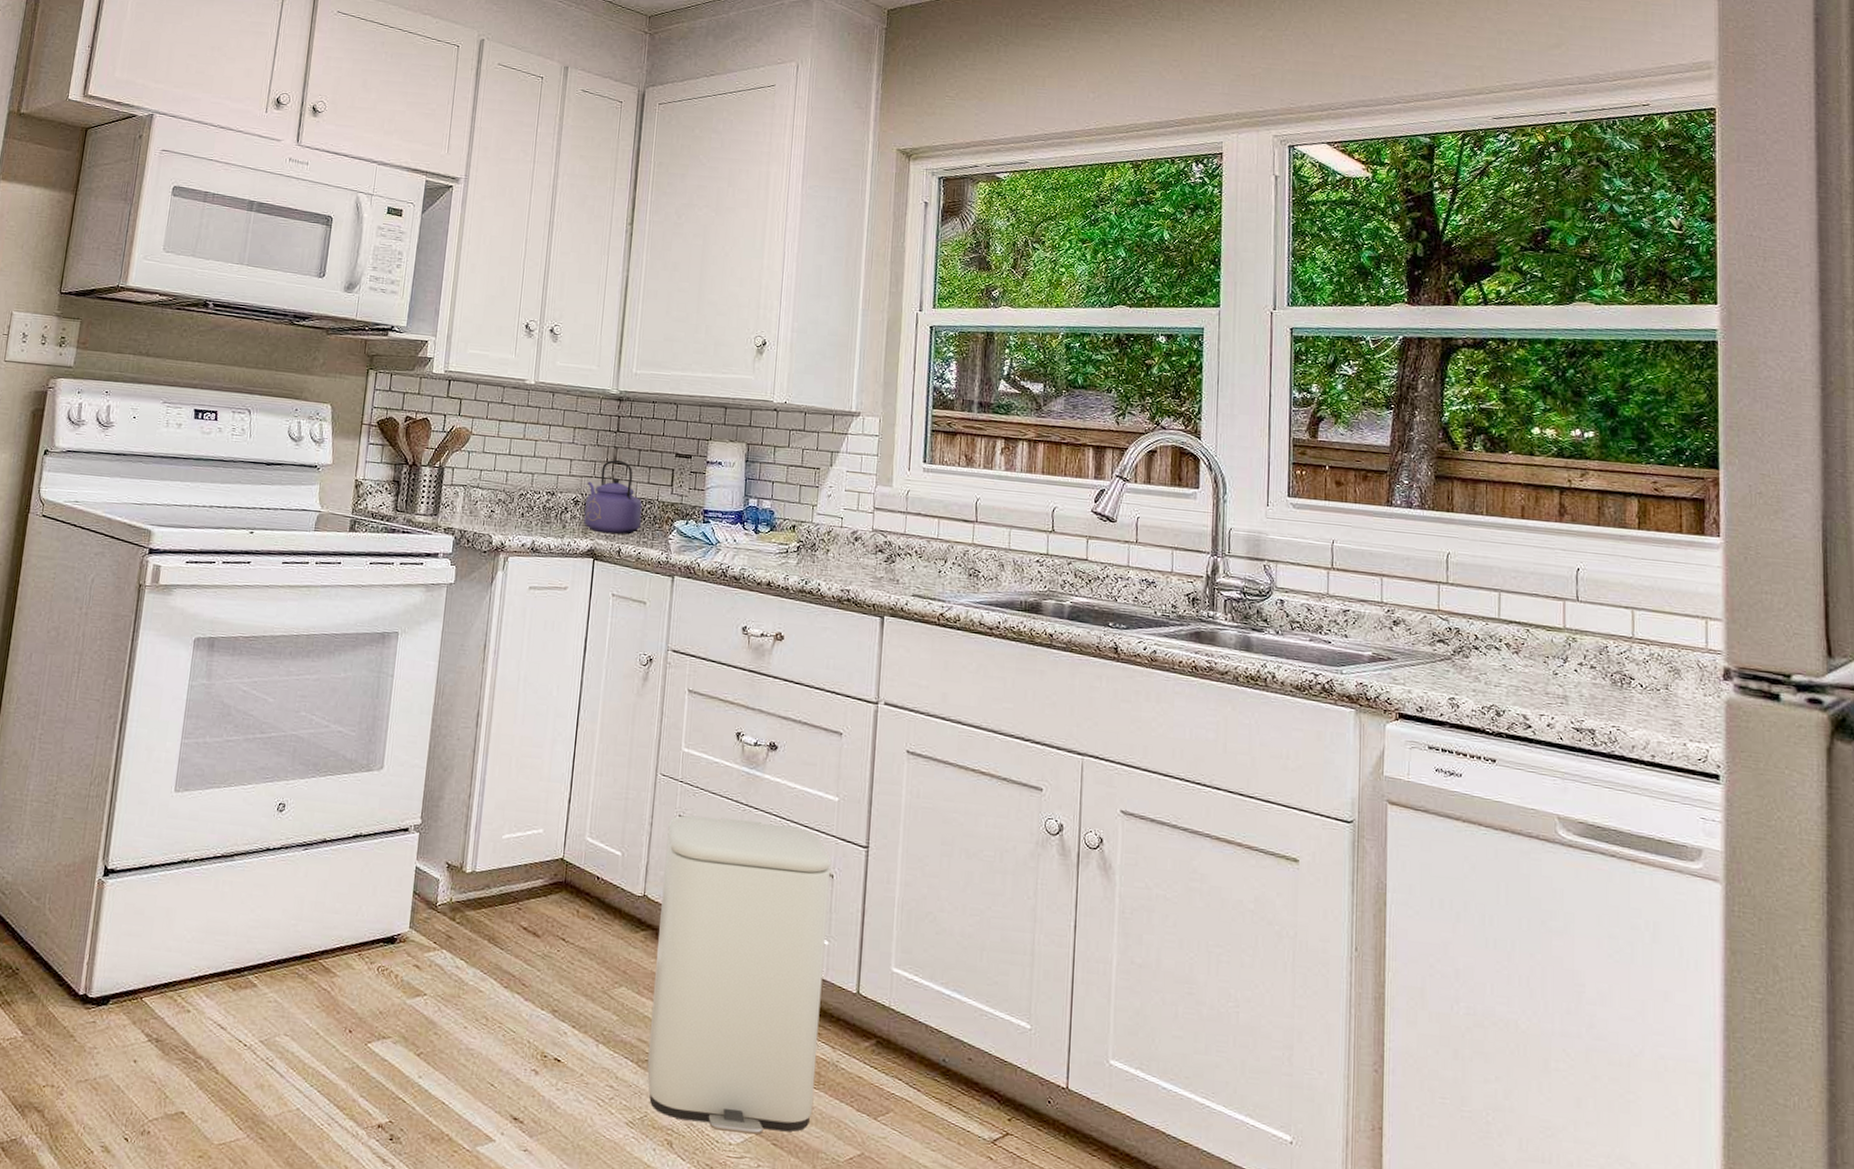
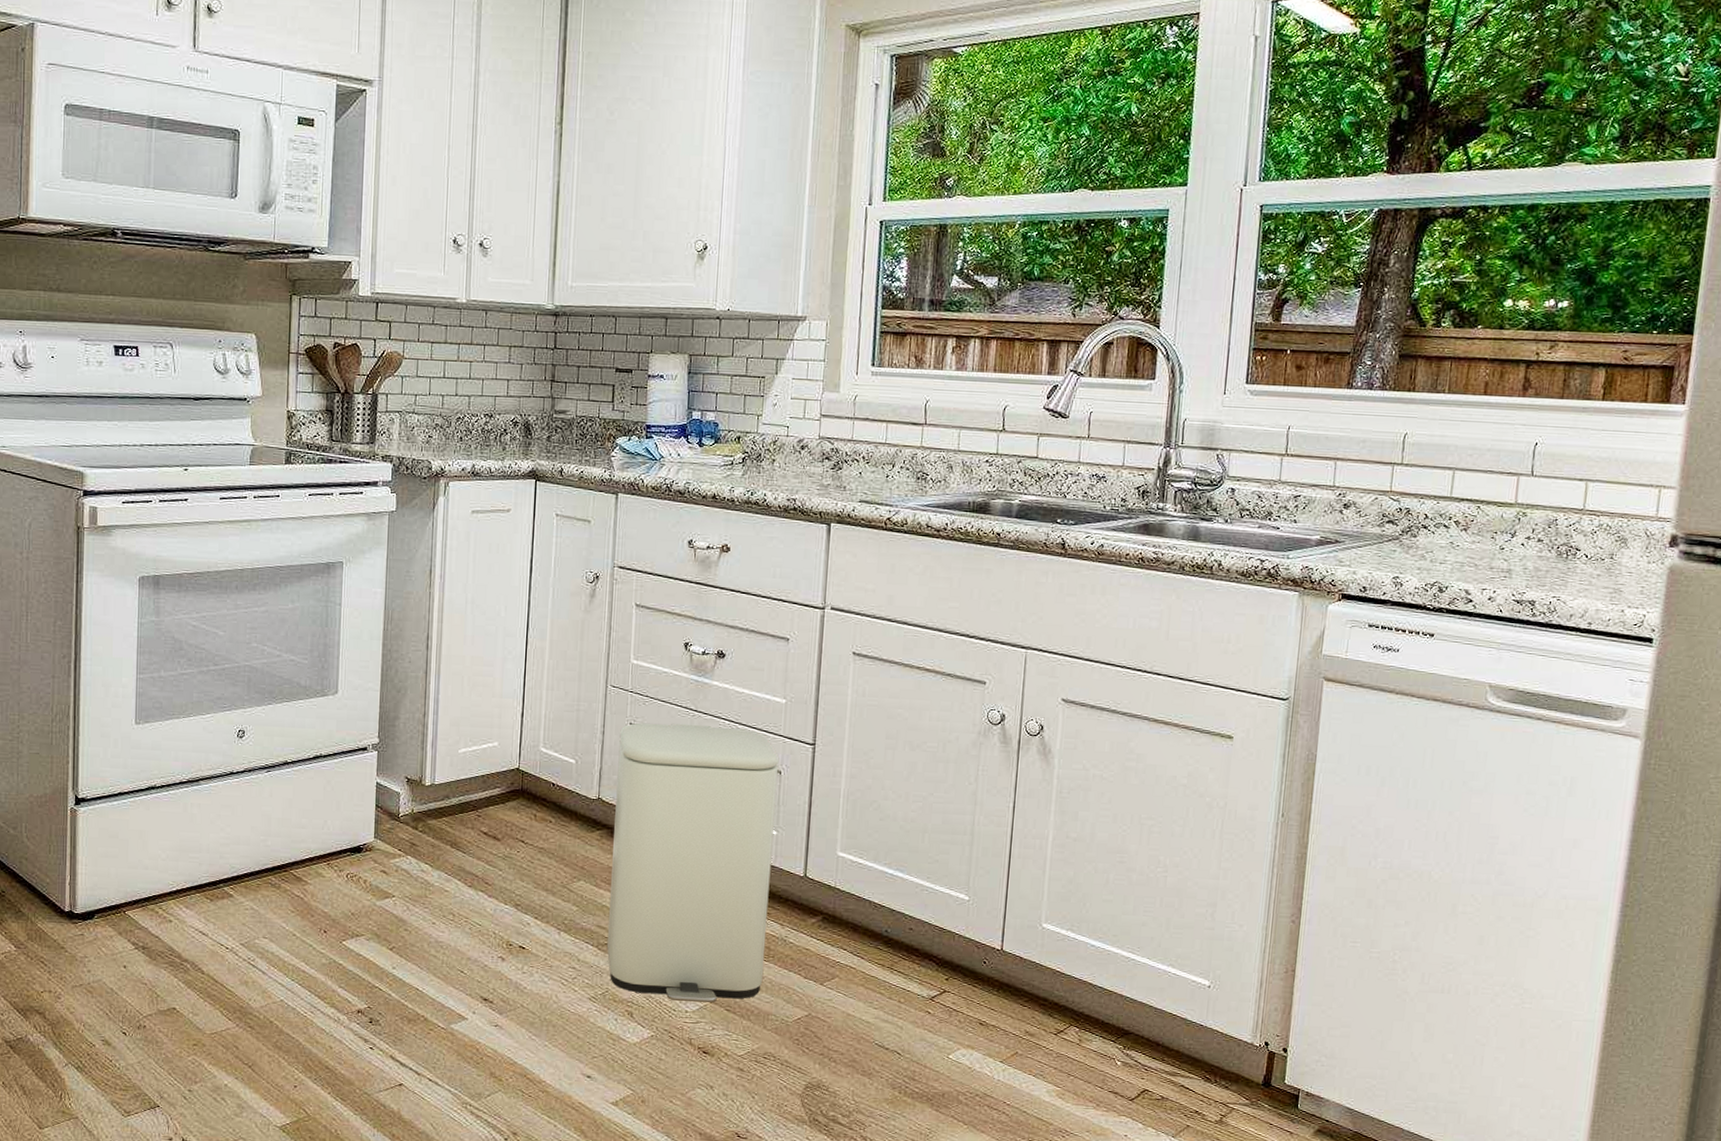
kettle: present [584,459,642,535] -> none [524,377,583,455]

